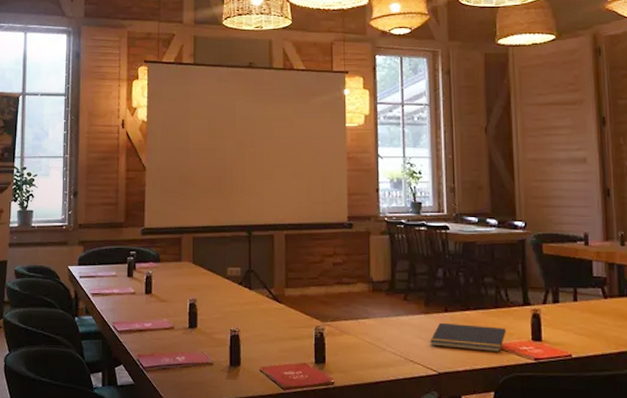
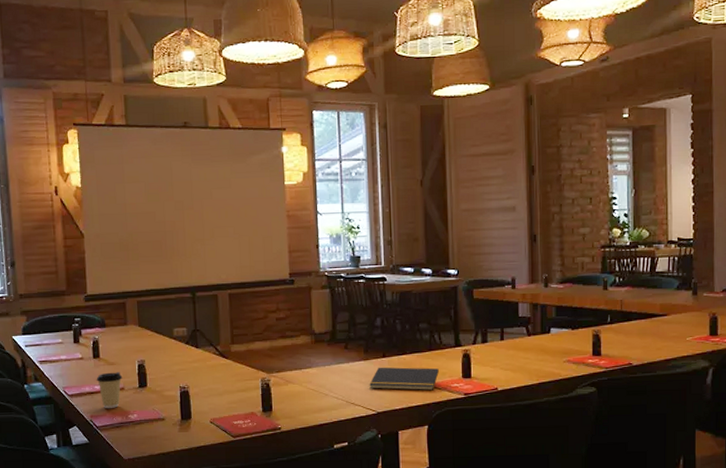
coffee cup: none [146,310,173,348] -> present [96,372,123,408]

